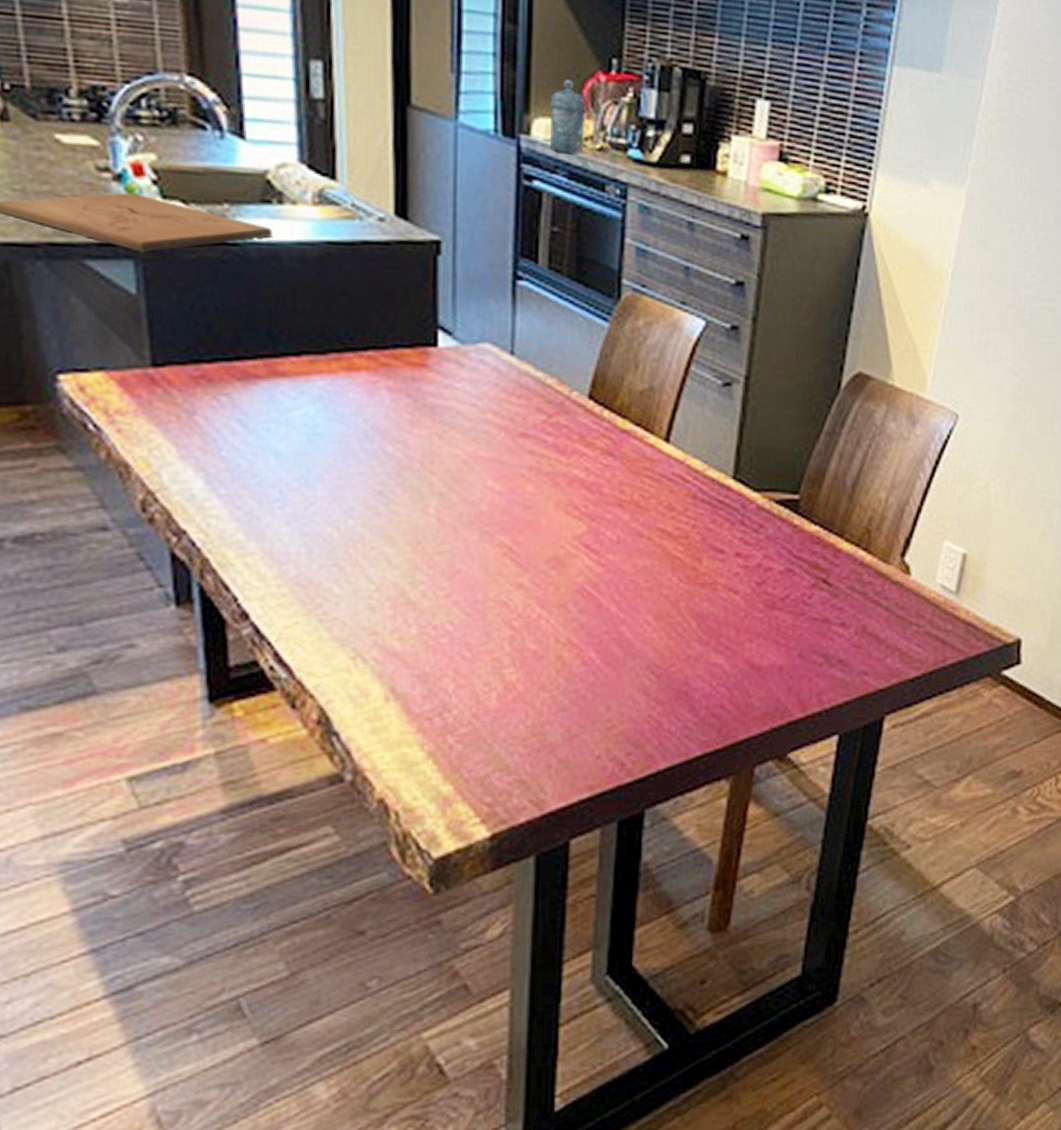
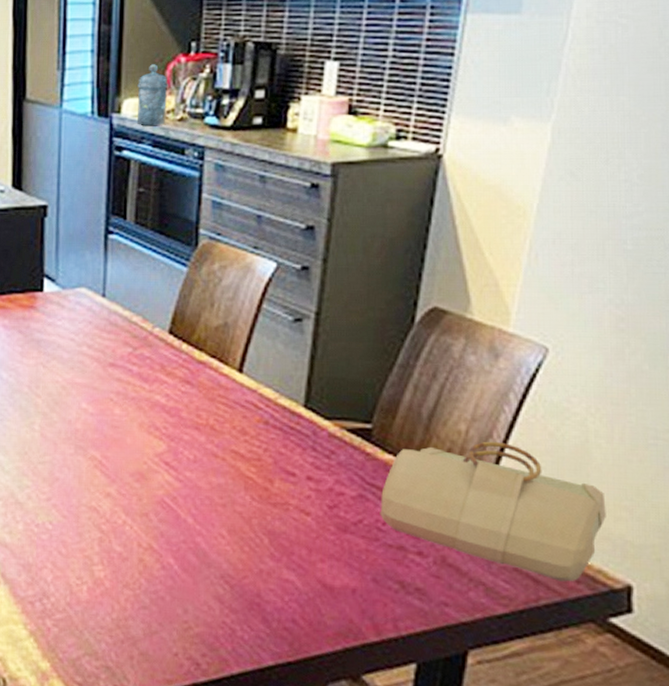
handbag: none [806,508,1002,641] -> present [380,441,606,582]

